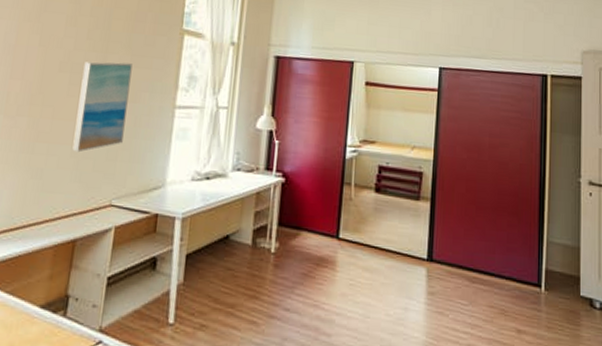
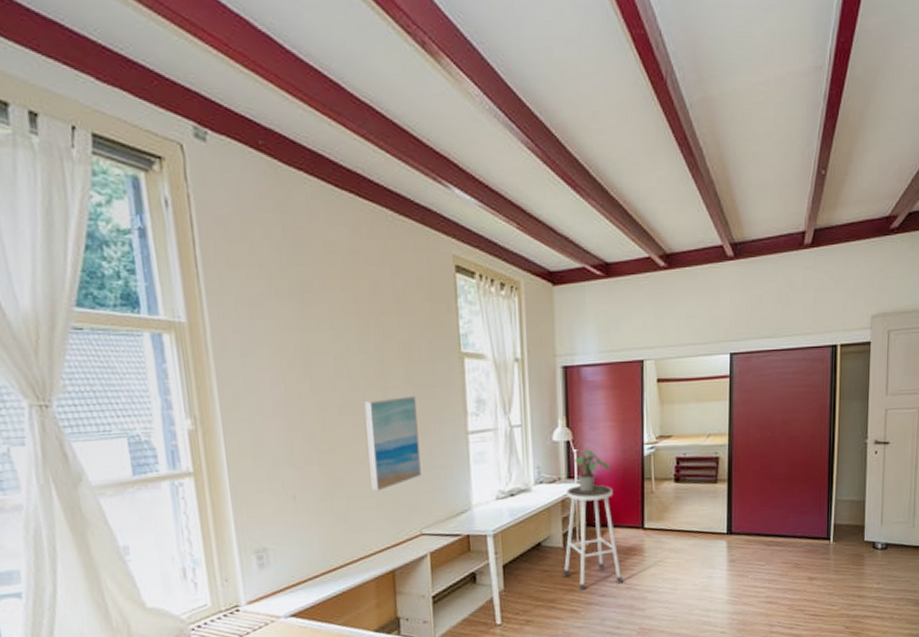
stool: none [247,179,311,301] -> present [563,484,624,591]
potted plant: none [275,143,310,188] -> present [574,450,610,492]

